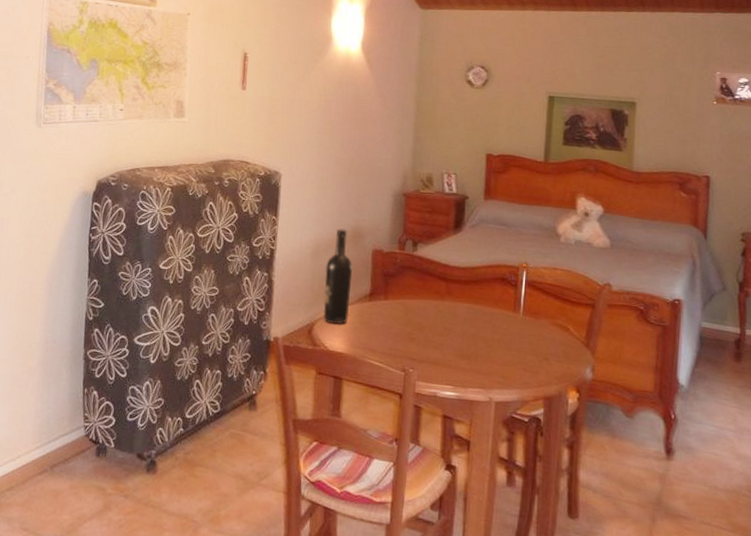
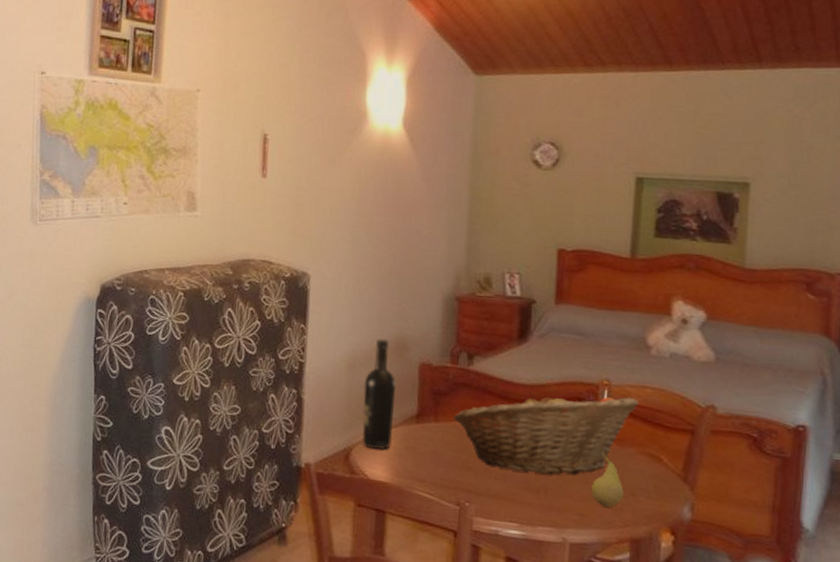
fruit basket: none [400,272,550,344] -> present [453,390,638,475]
fruit: none [513,322,539,370] -> present [591,451,624,507]

